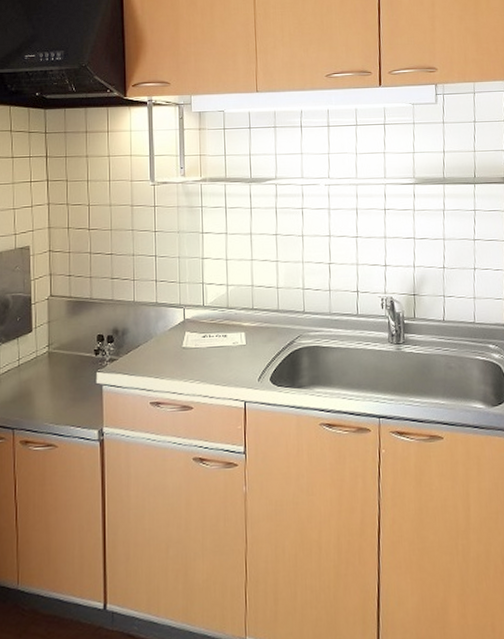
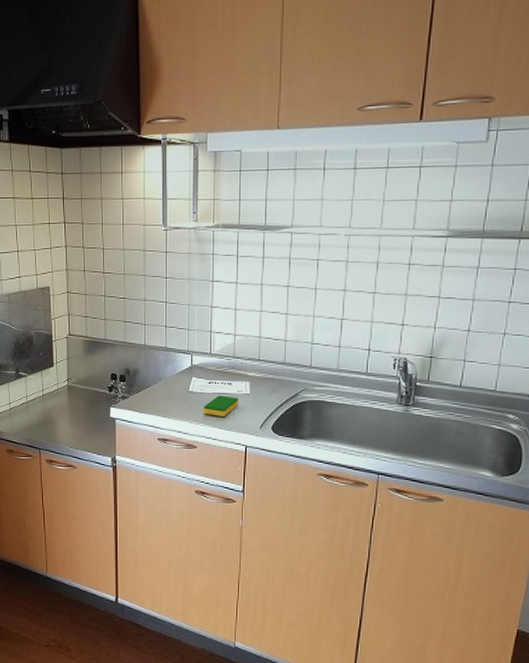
dish sponge: none [198,349,235,372] -> present [203,395,238,417]

